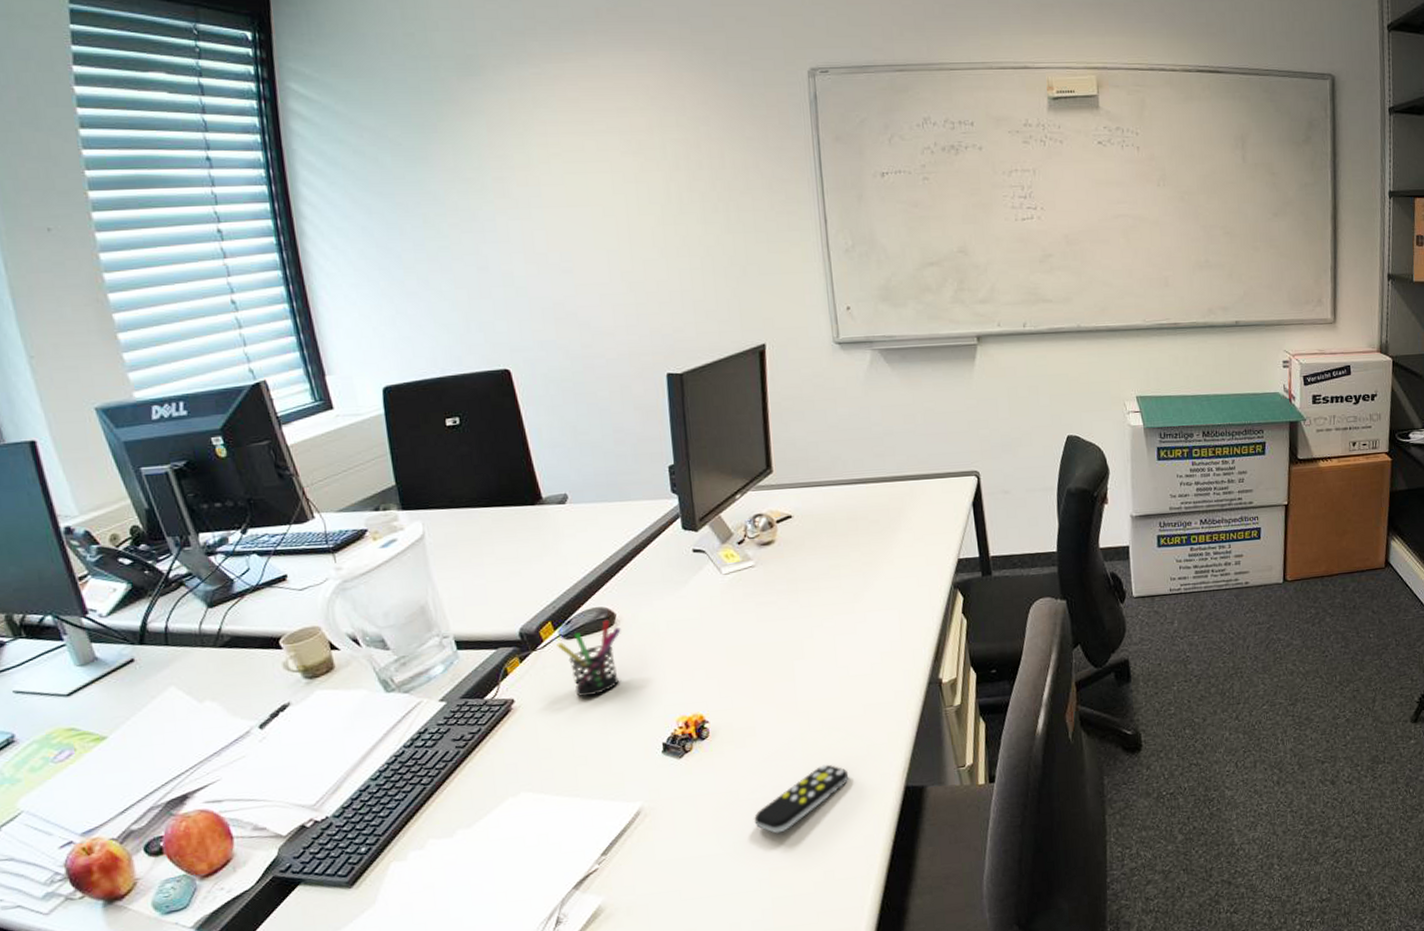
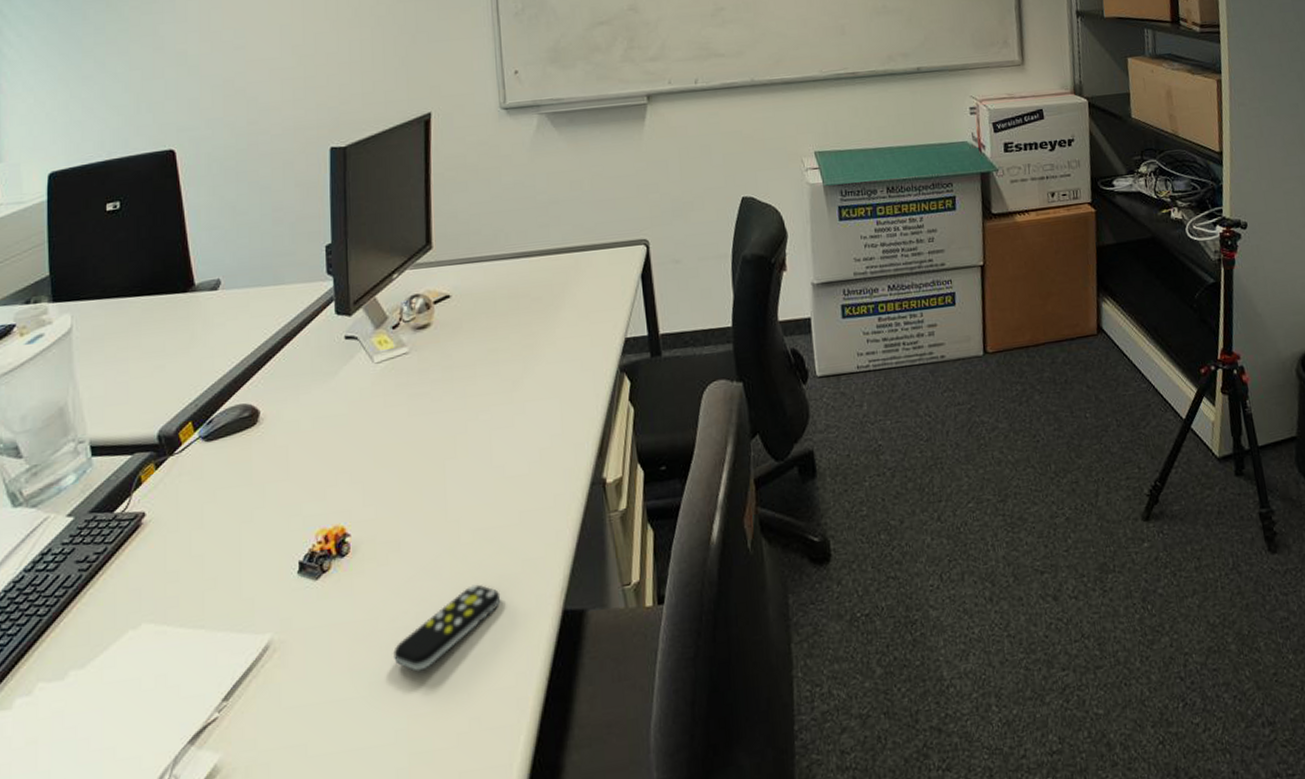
pen holder: present [557,619,621,698] -> none [195,418,264,509]

